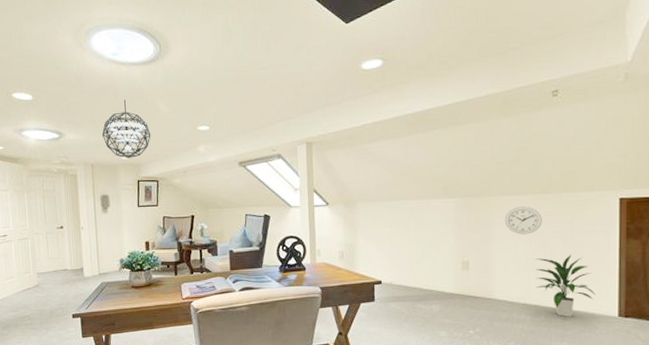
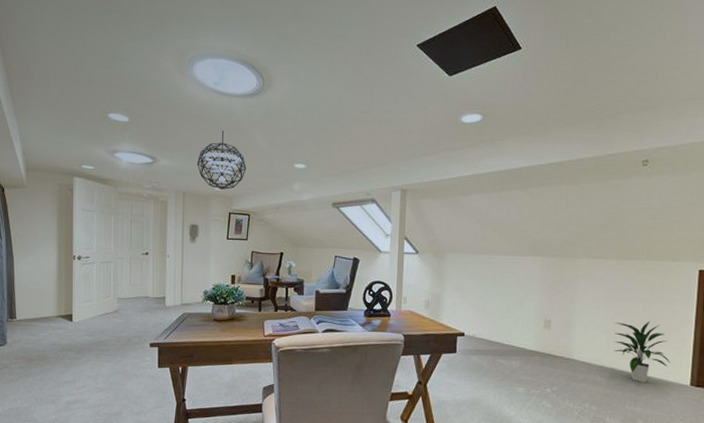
wall clock: present [504,206,542,235] -> none [588,270,624,298]

